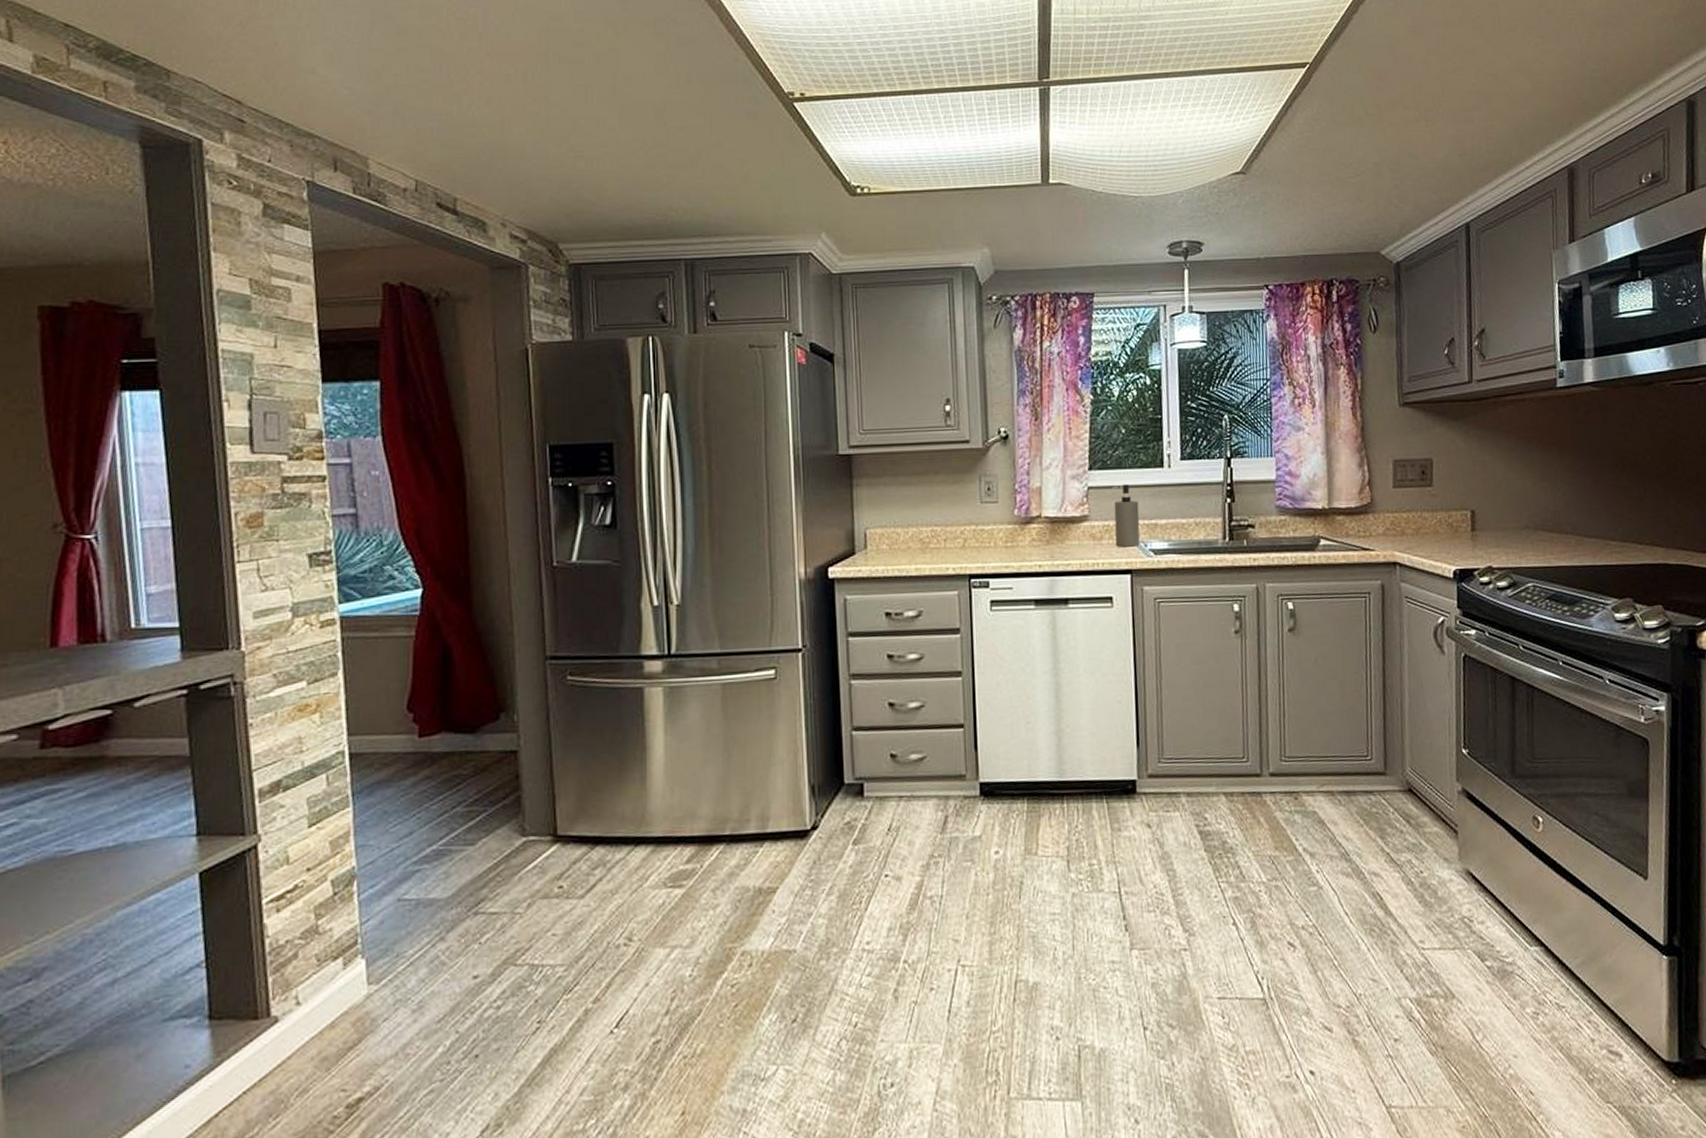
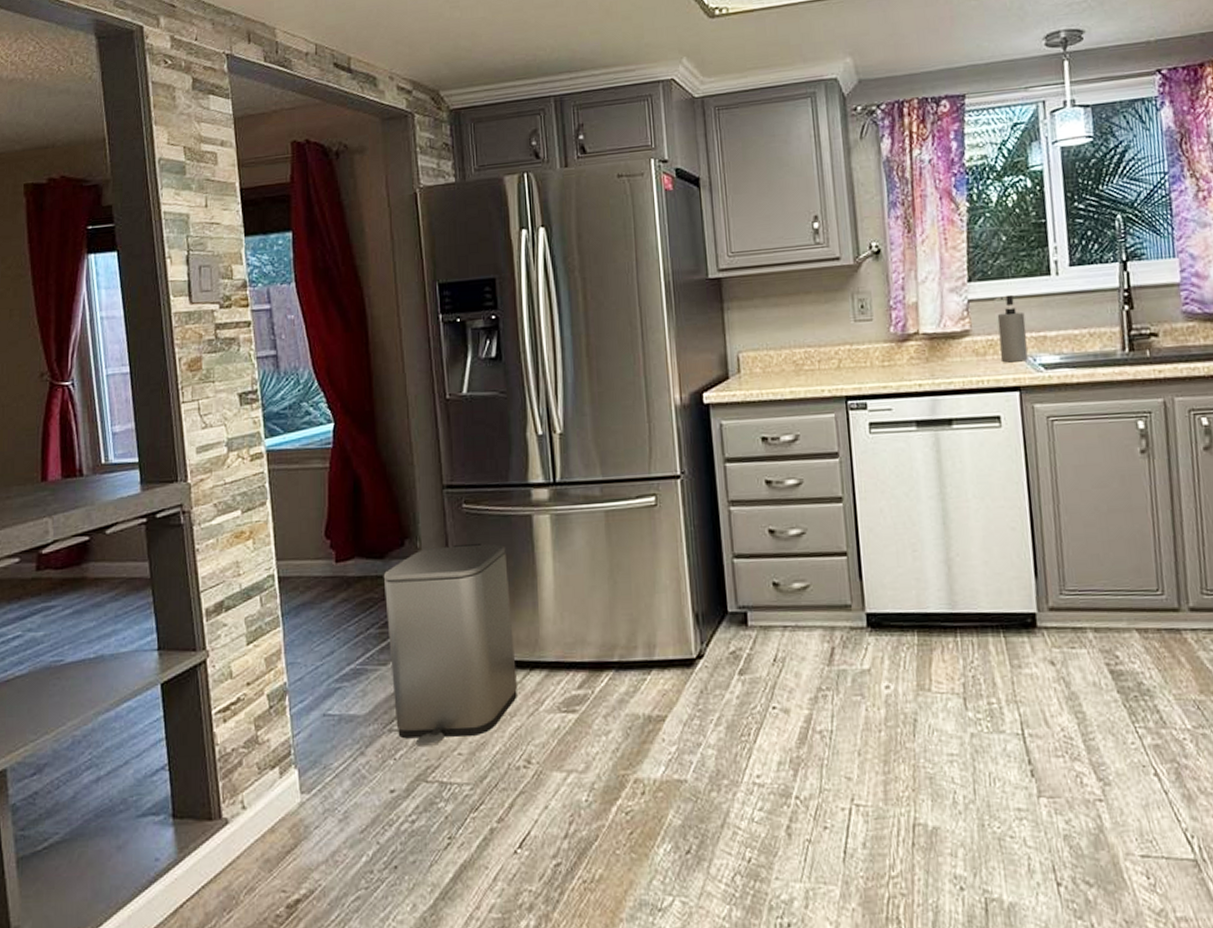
pedal bin: none [474,716,620,930] -> present [383,543,517,748]

